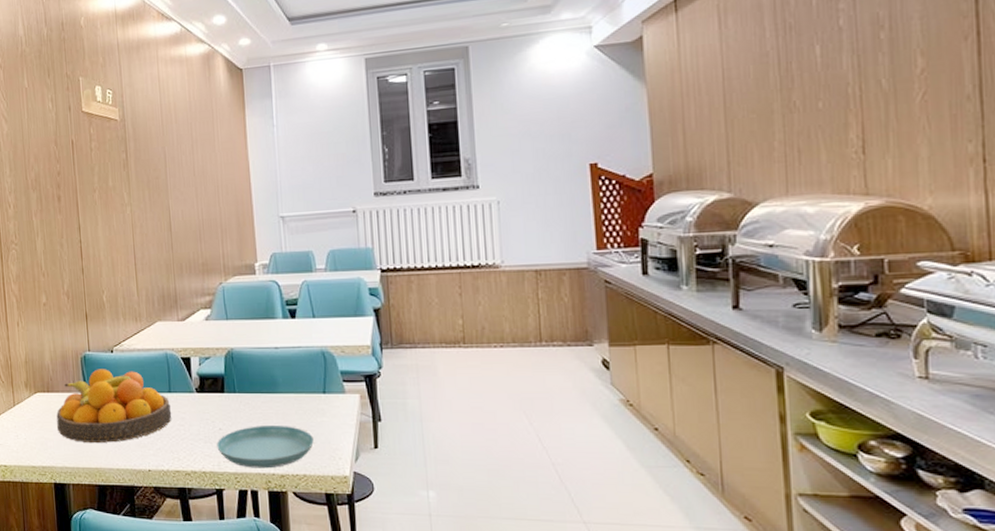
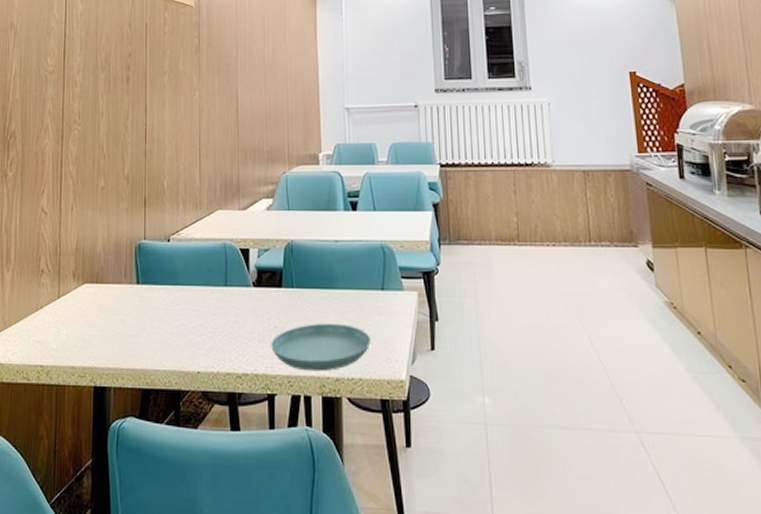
fruit bowl: present [56,369,172,444] -> none [103,259,226,342]

